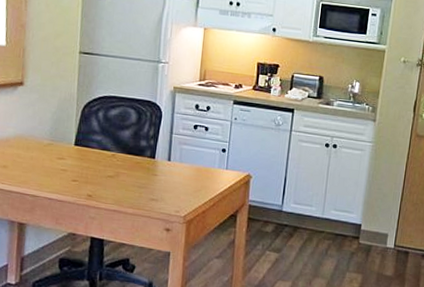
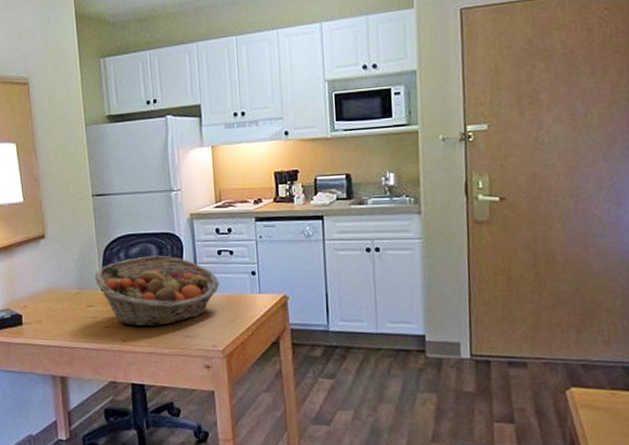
fruit basket: none [69,119,191,187] -> present [94,255,220,327]

